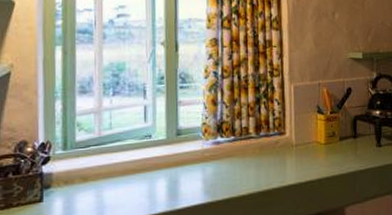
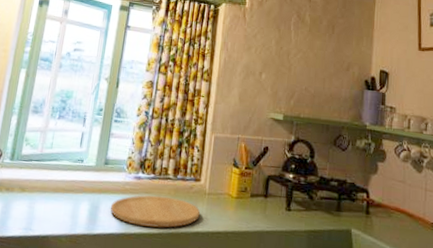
cutting board: none [191,156,290,192] -> present [110,195,201,228]

